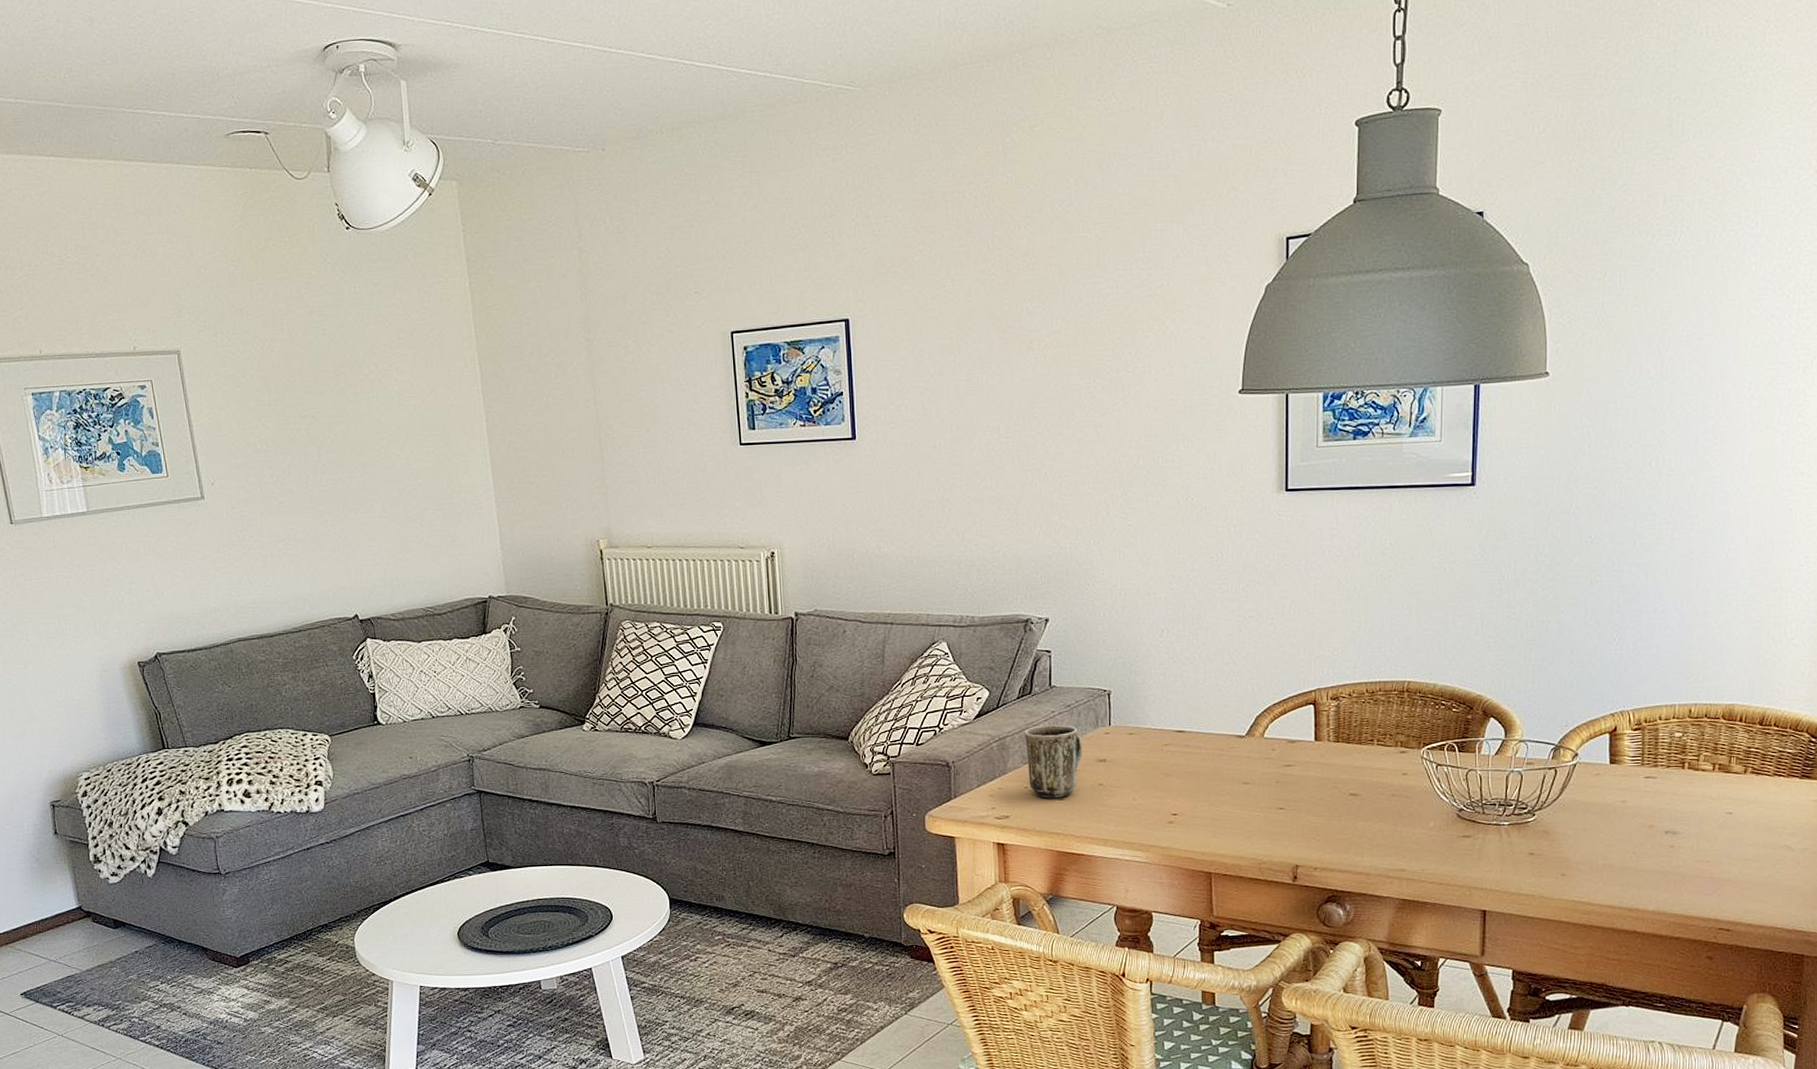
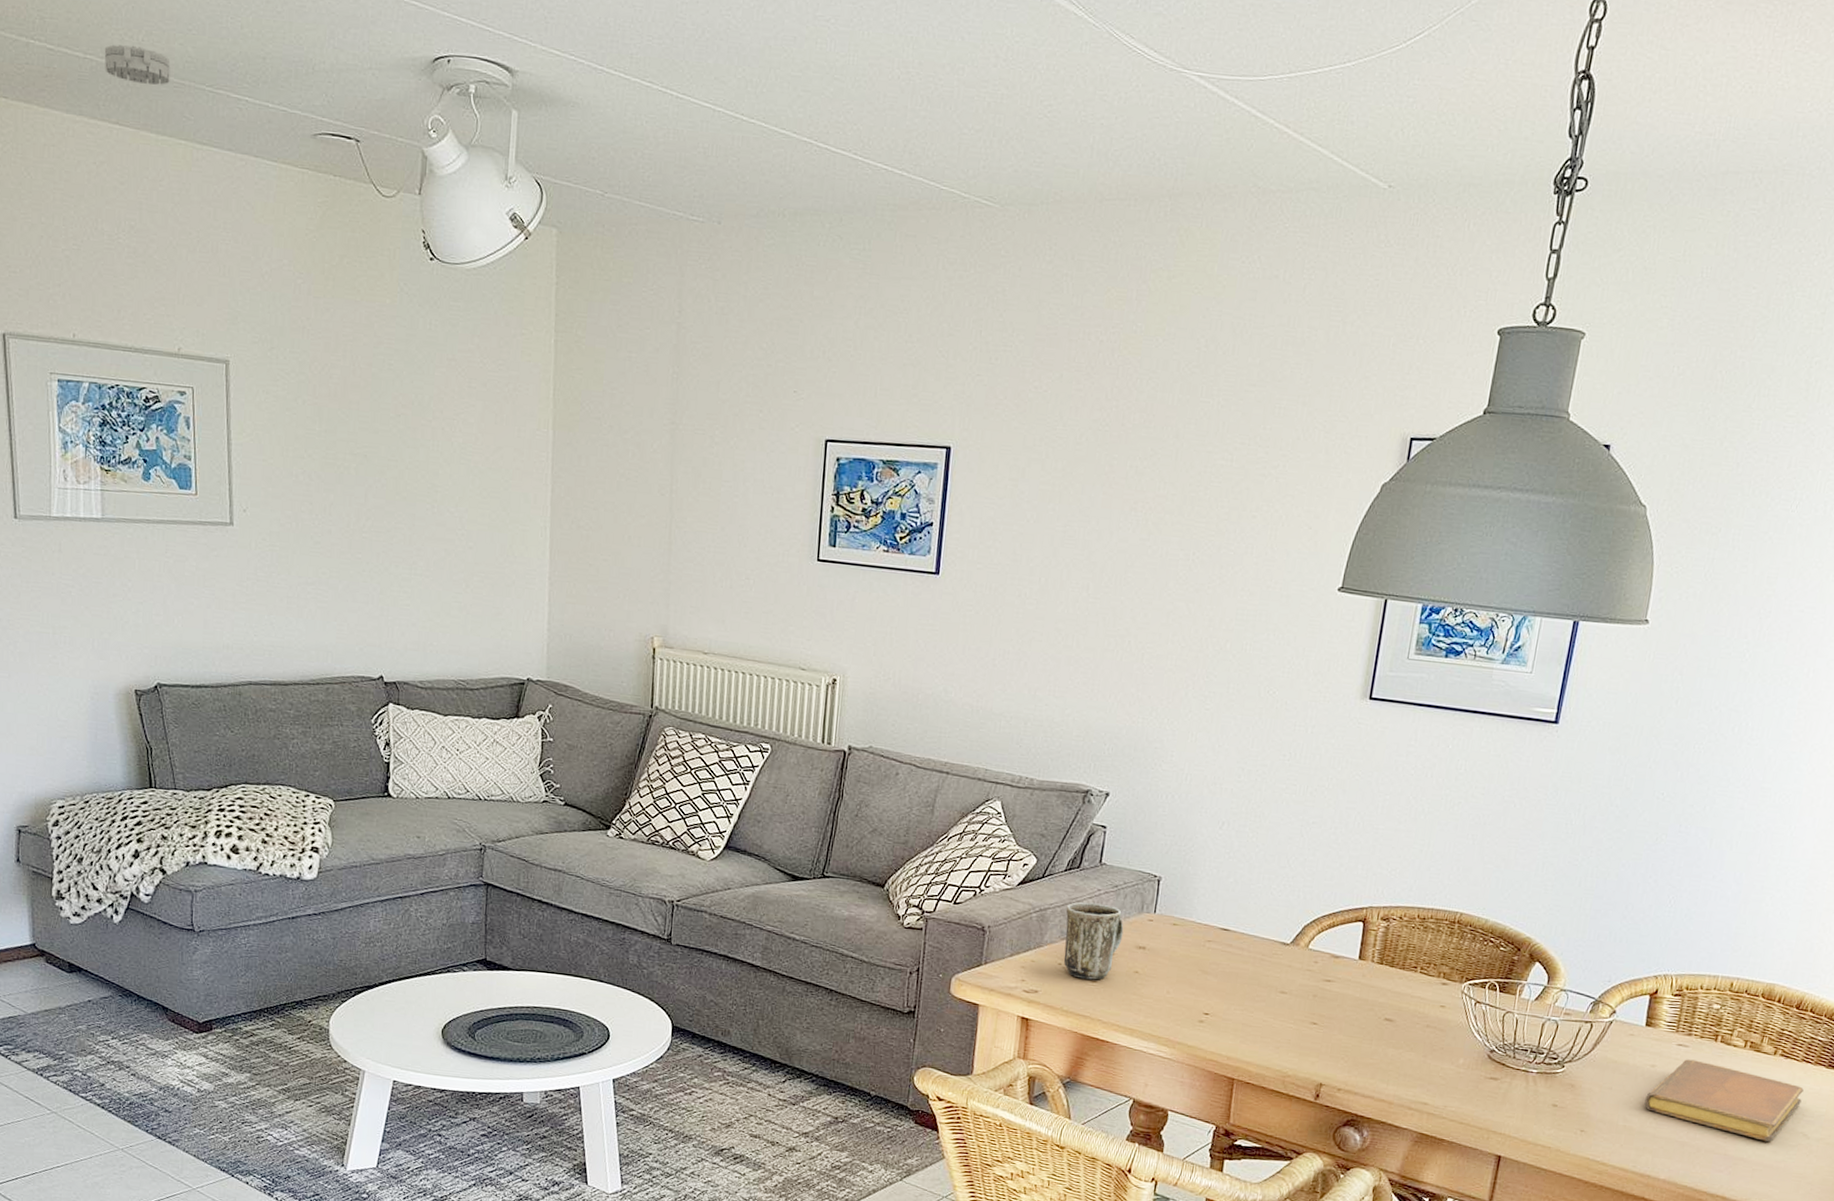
smoke detector: none [32,83,93,117] -> present [104,44,171,85]
notebook: none [1621,790,1780,859] -> present [1644,1059,1804,1142]

